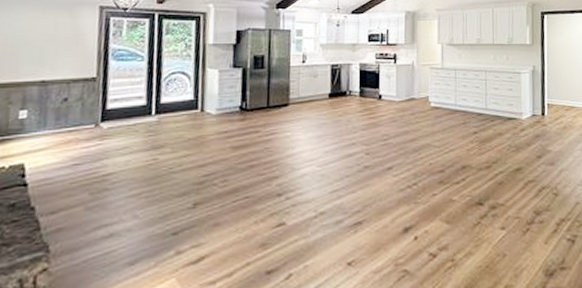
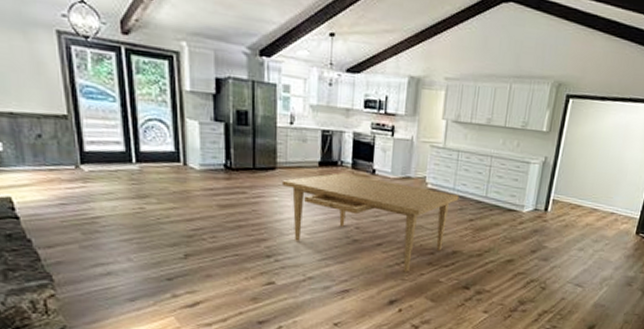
dining table: none [294,102,461,195] -> present [281,173,460,272]

